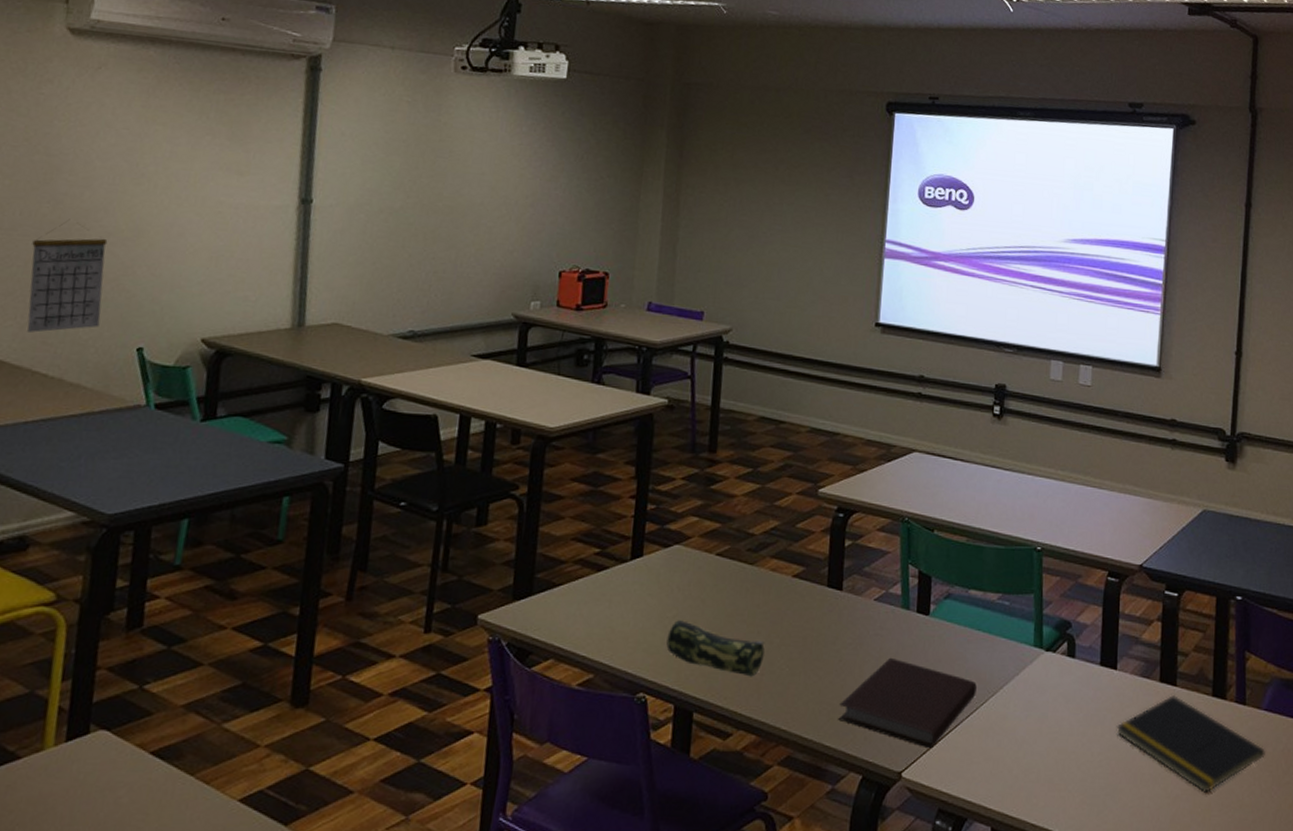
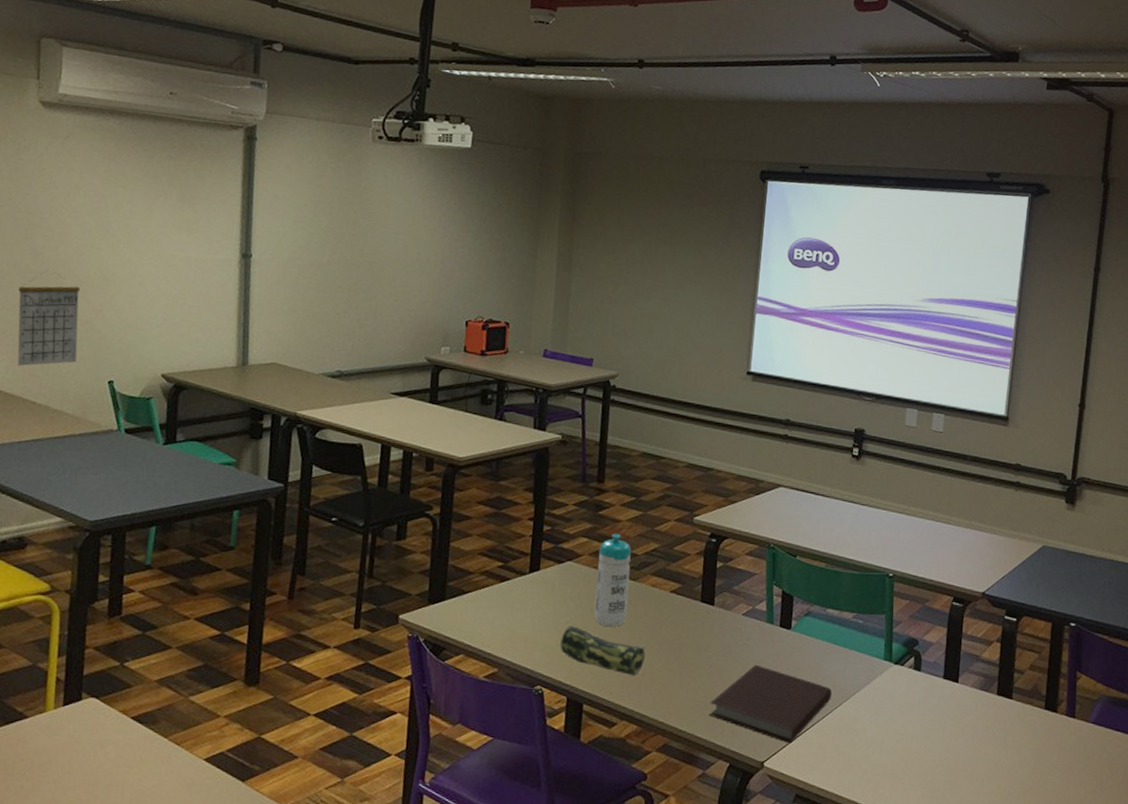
water bottle: none [705,511,748,619] -> present [594,533,631,627]
notepad: present [1116,695,1265,793] -> none [956,707,1091,792]

